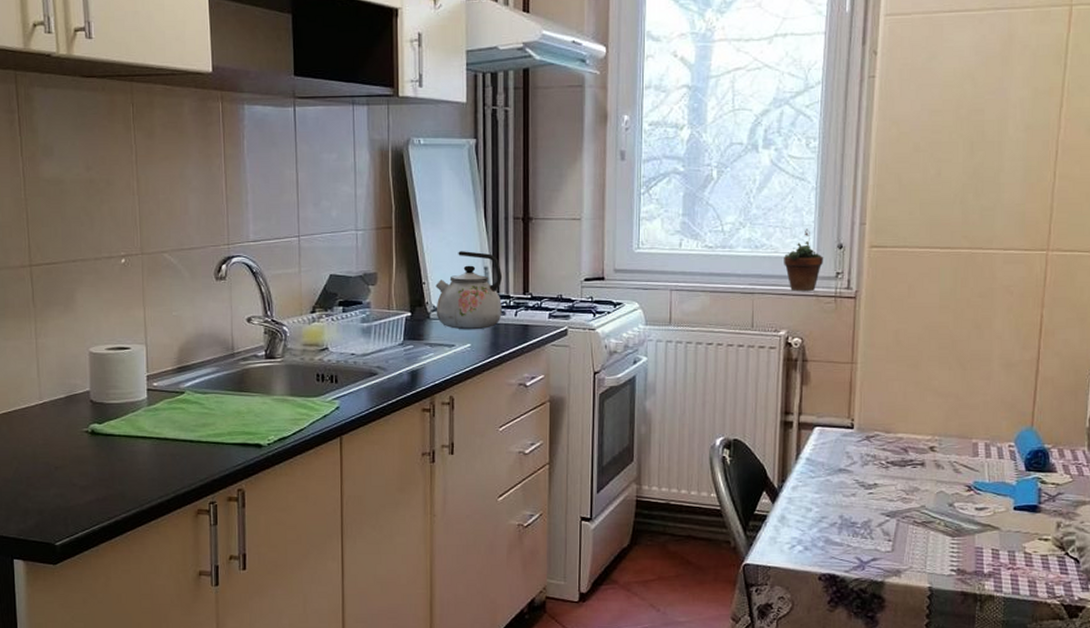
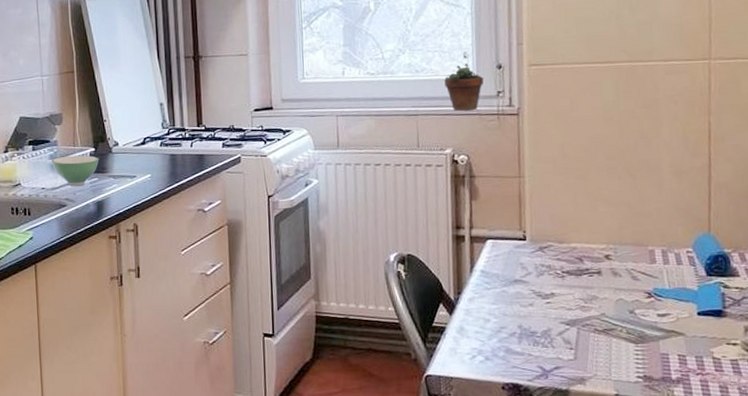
bowl: none [363,319,416,354] -> present [51,155,99,187]
kettle: present [435,251,503,330] -> none [116,89,178,162]

